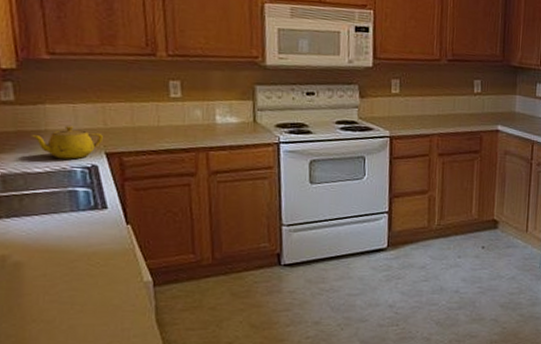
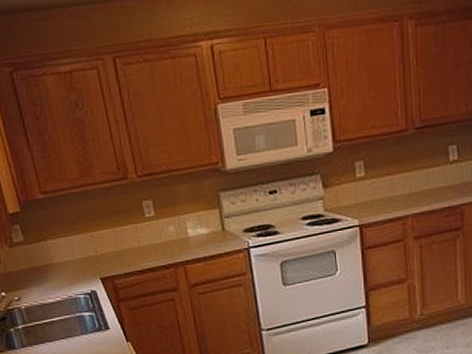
teapot: present [30,126,103,159] -> none [41,257,96,288]

